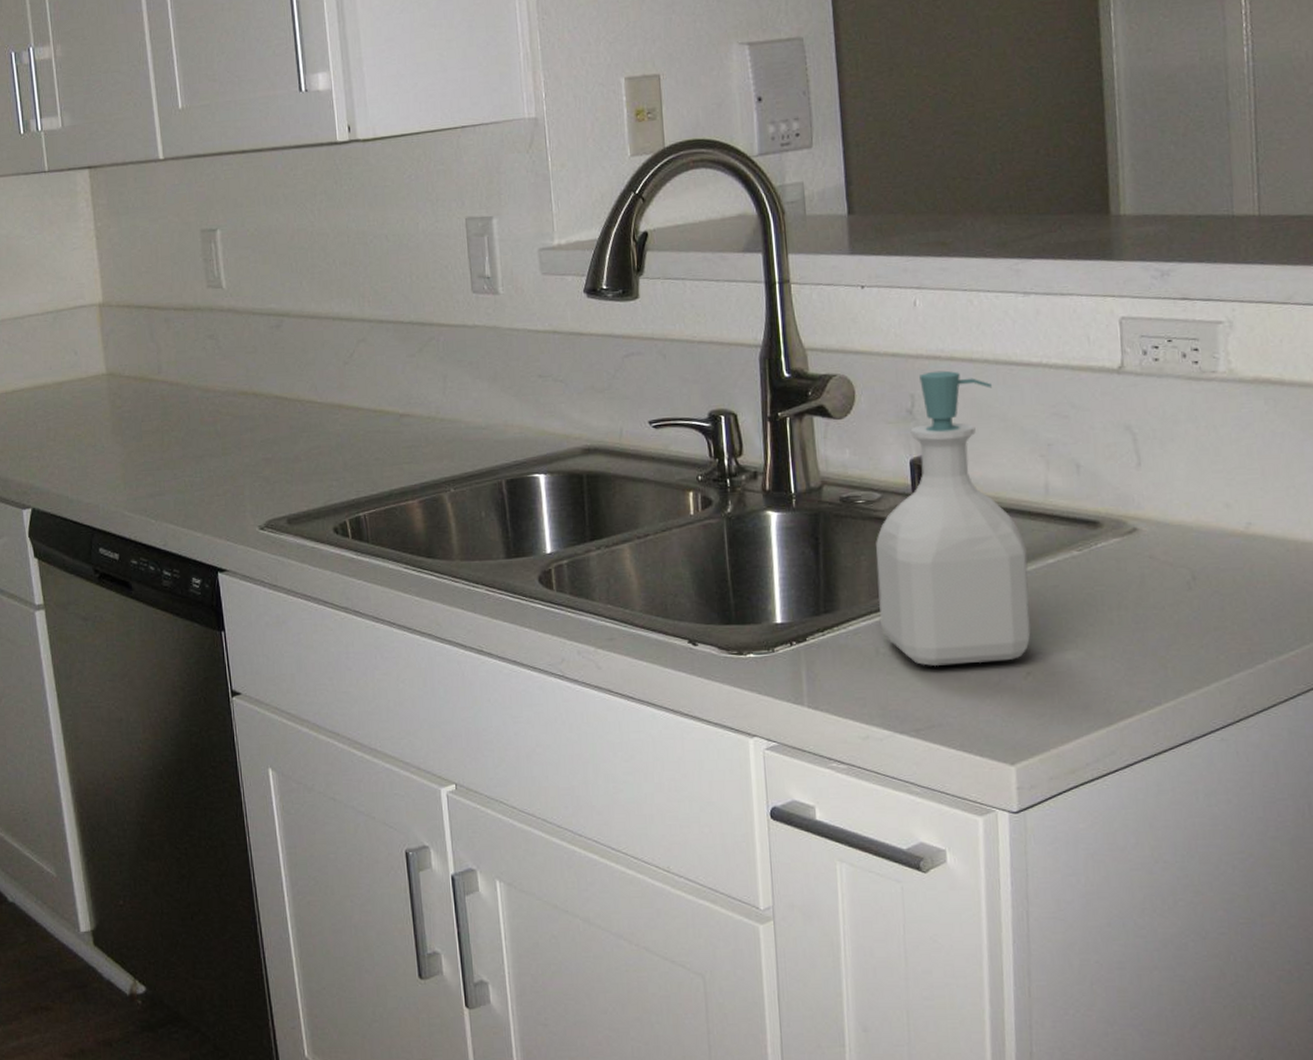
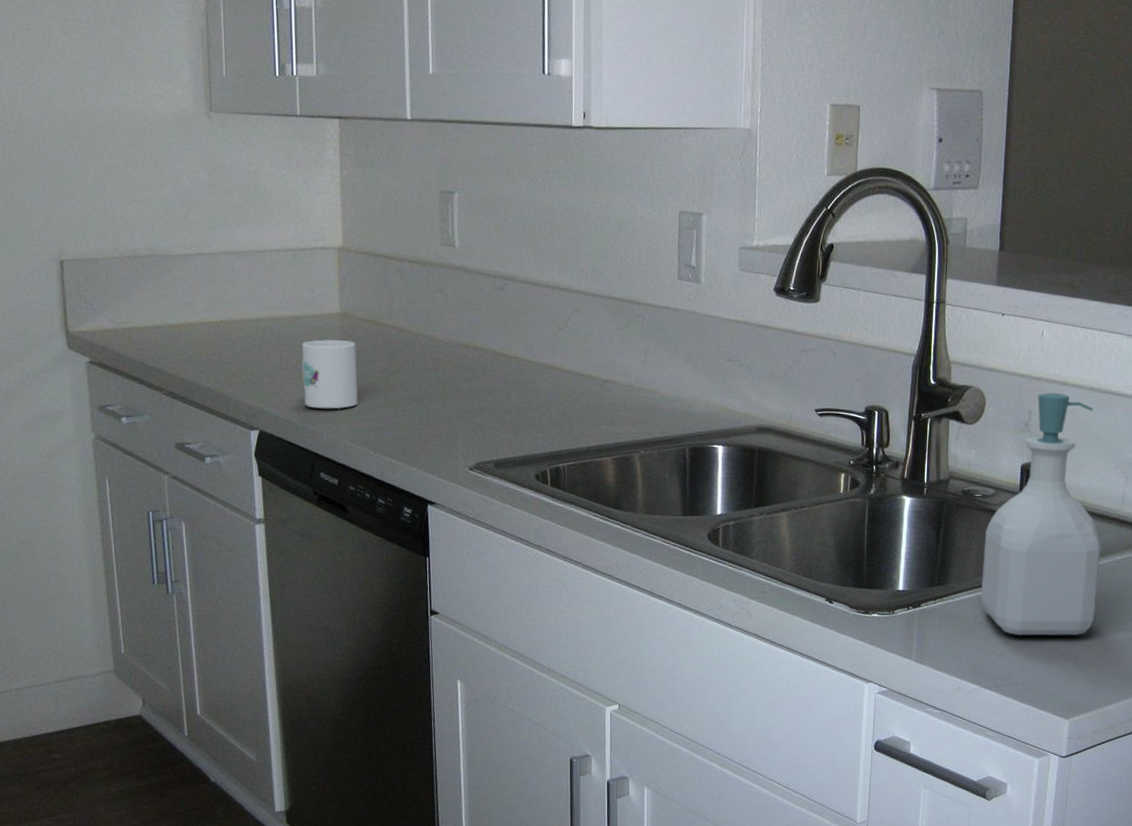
mug: none [68,402,133,479] -> present [301,340,358,409]

